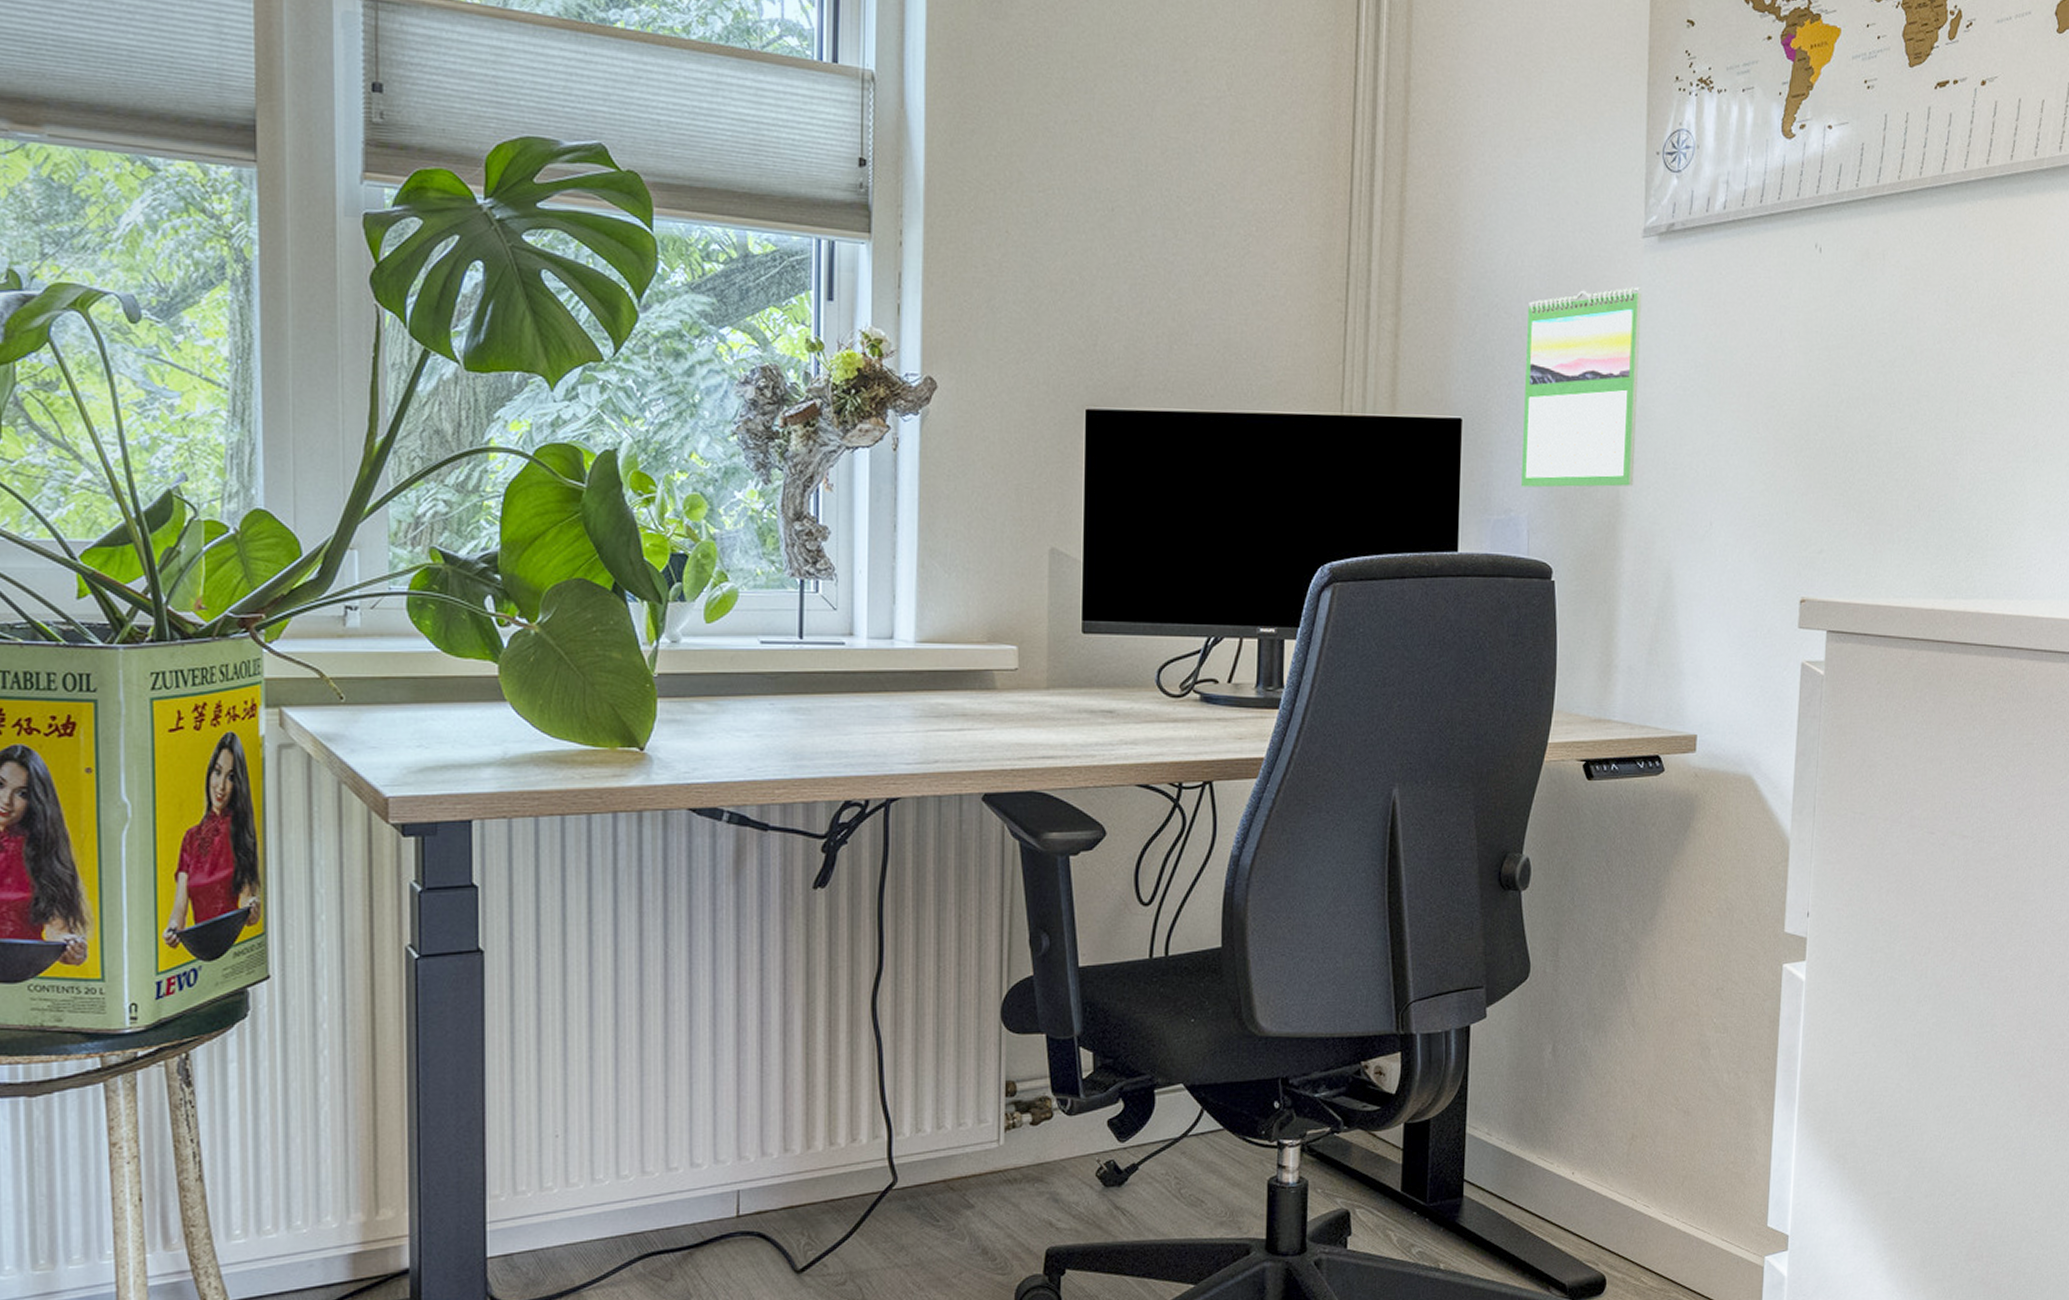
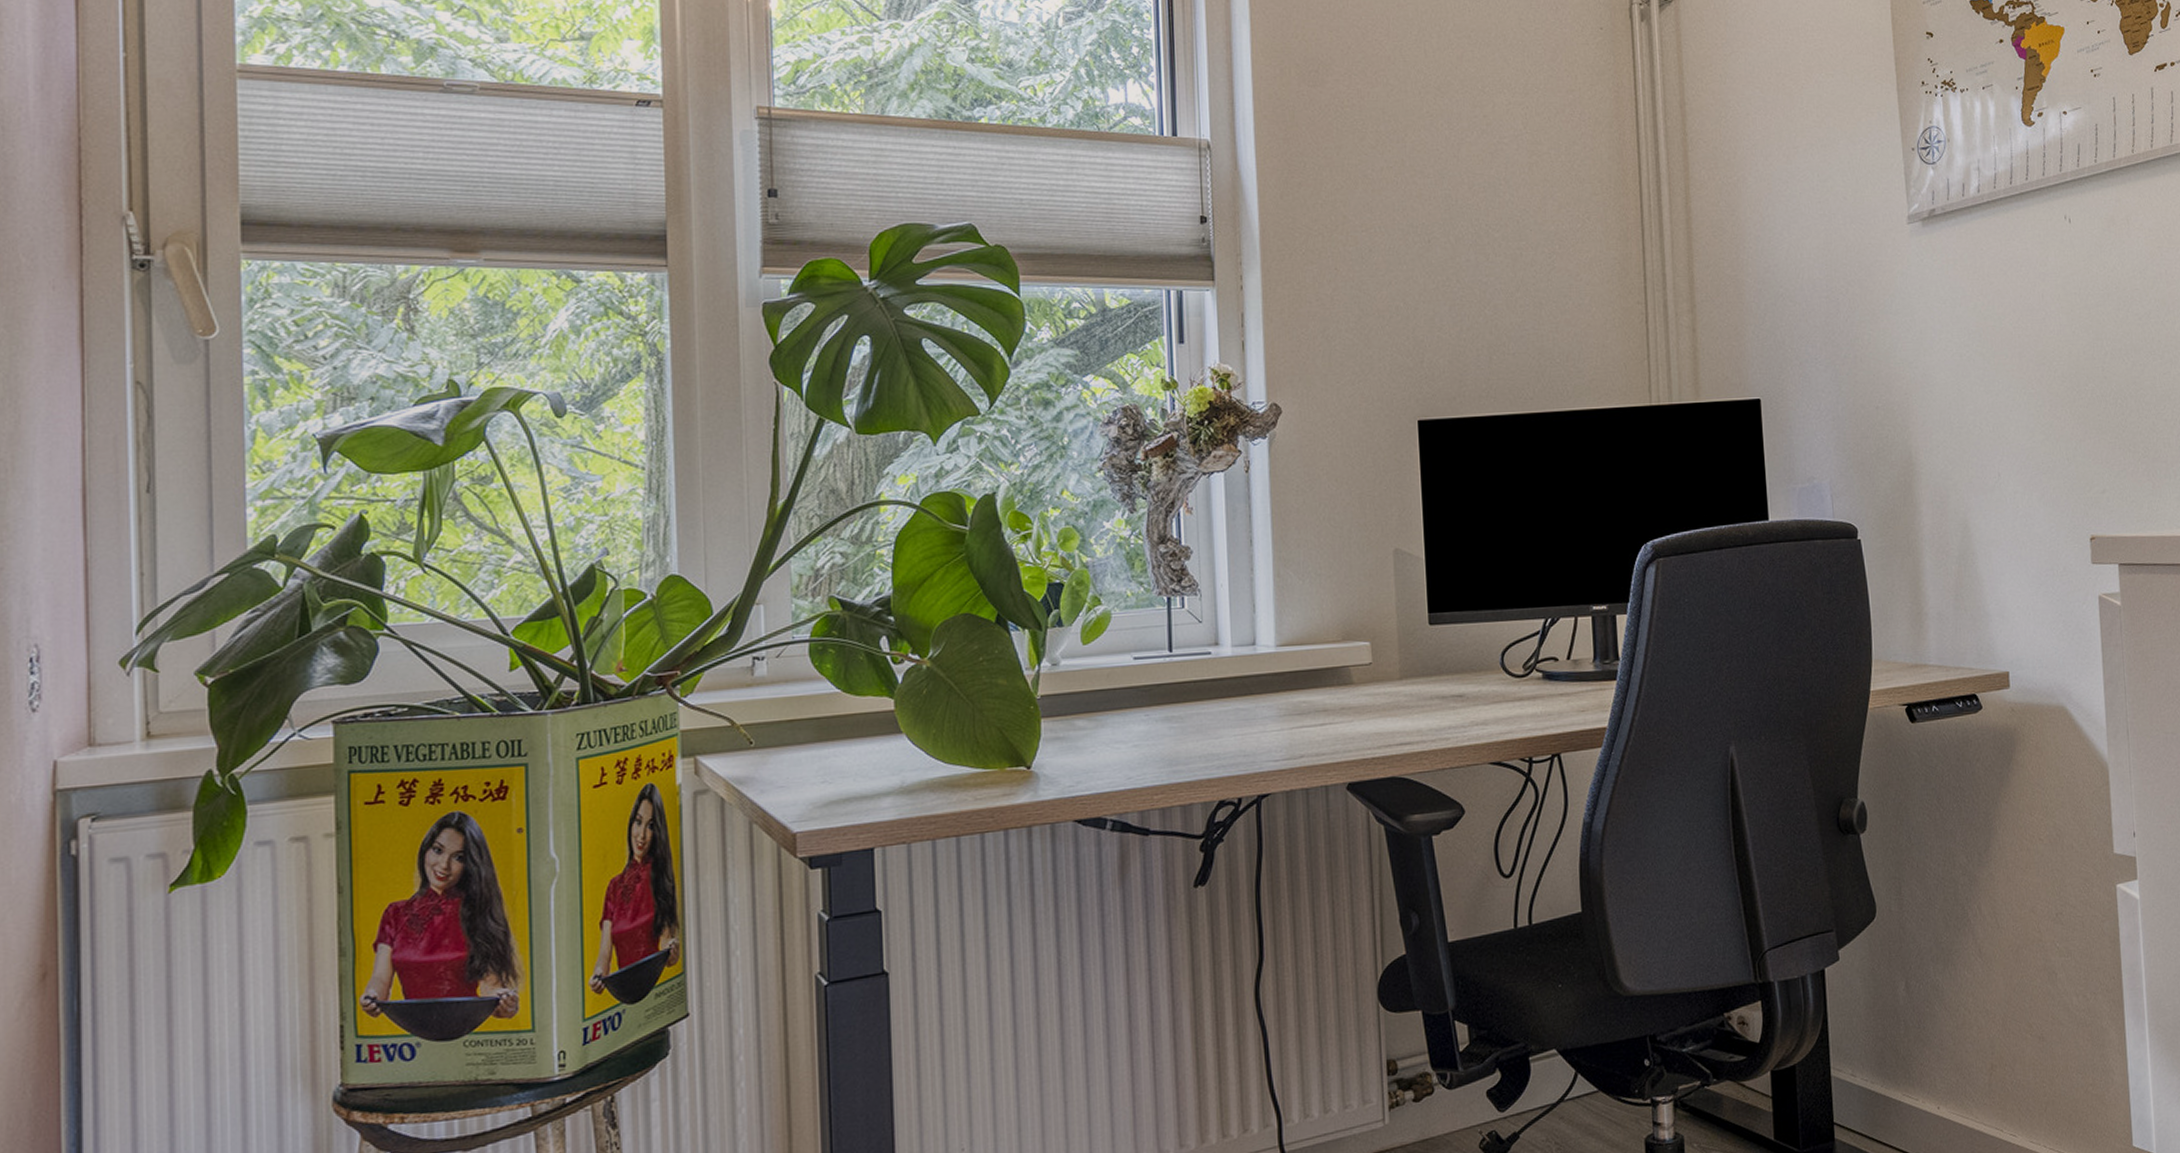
calendar: present [1521,287,1642,488] -> none [1811,268,1924,456]

